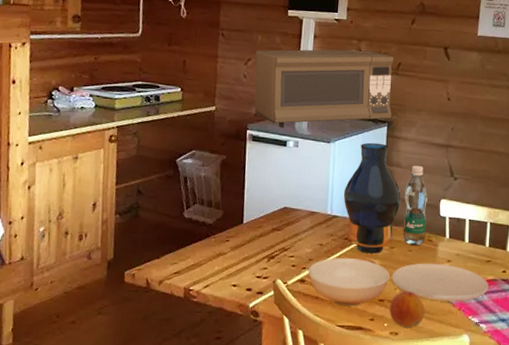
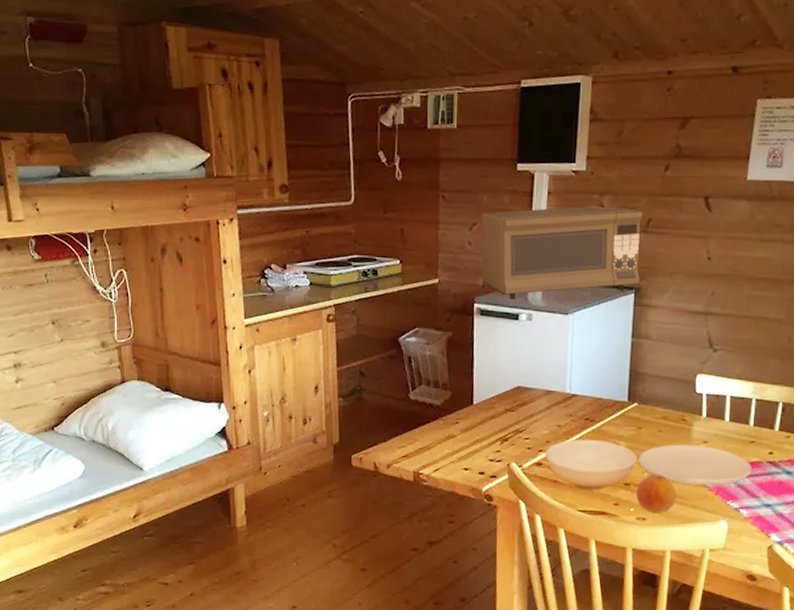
vase: present [343,142,401,254] -> none [583,312,651,435]
bottle: present [403,165,428,246] -> none [652,336,682,426]

